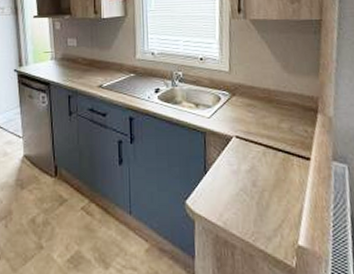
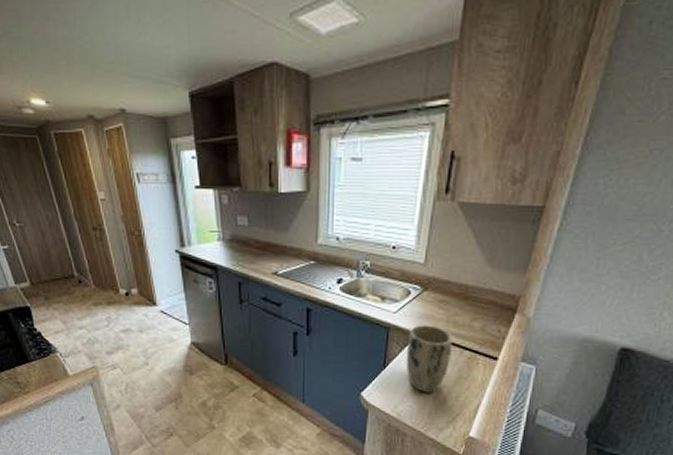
plant pot: none [224,128,267,198] -> present [406,325,453,393]

